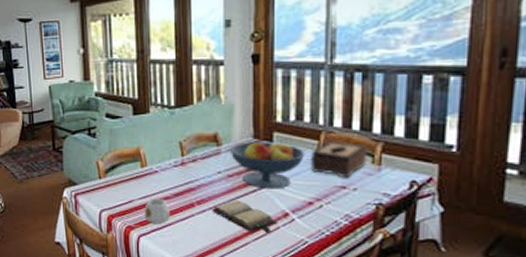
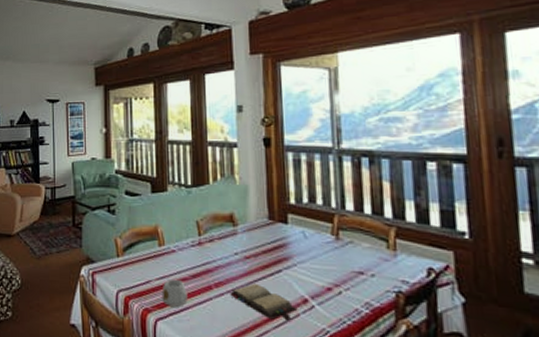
fruit bowl: present [229,141,306,189] -> none [245,223,321,273]
tissue box: present [311,140,368,179] -> none [326,224,383,264]

